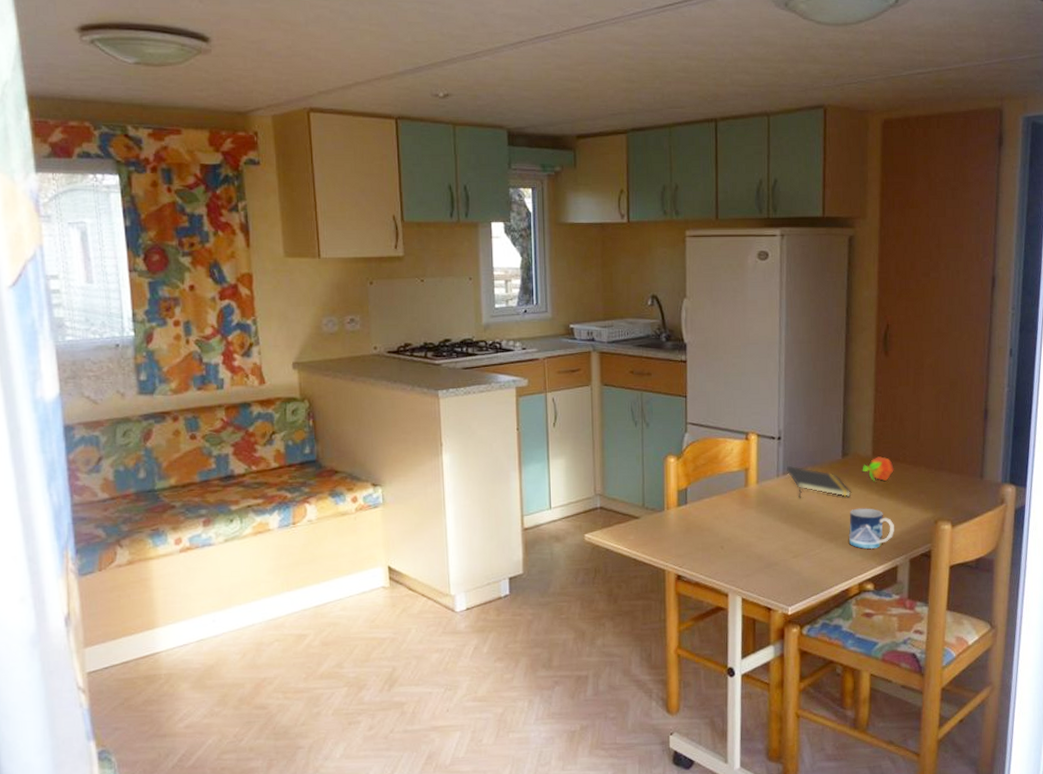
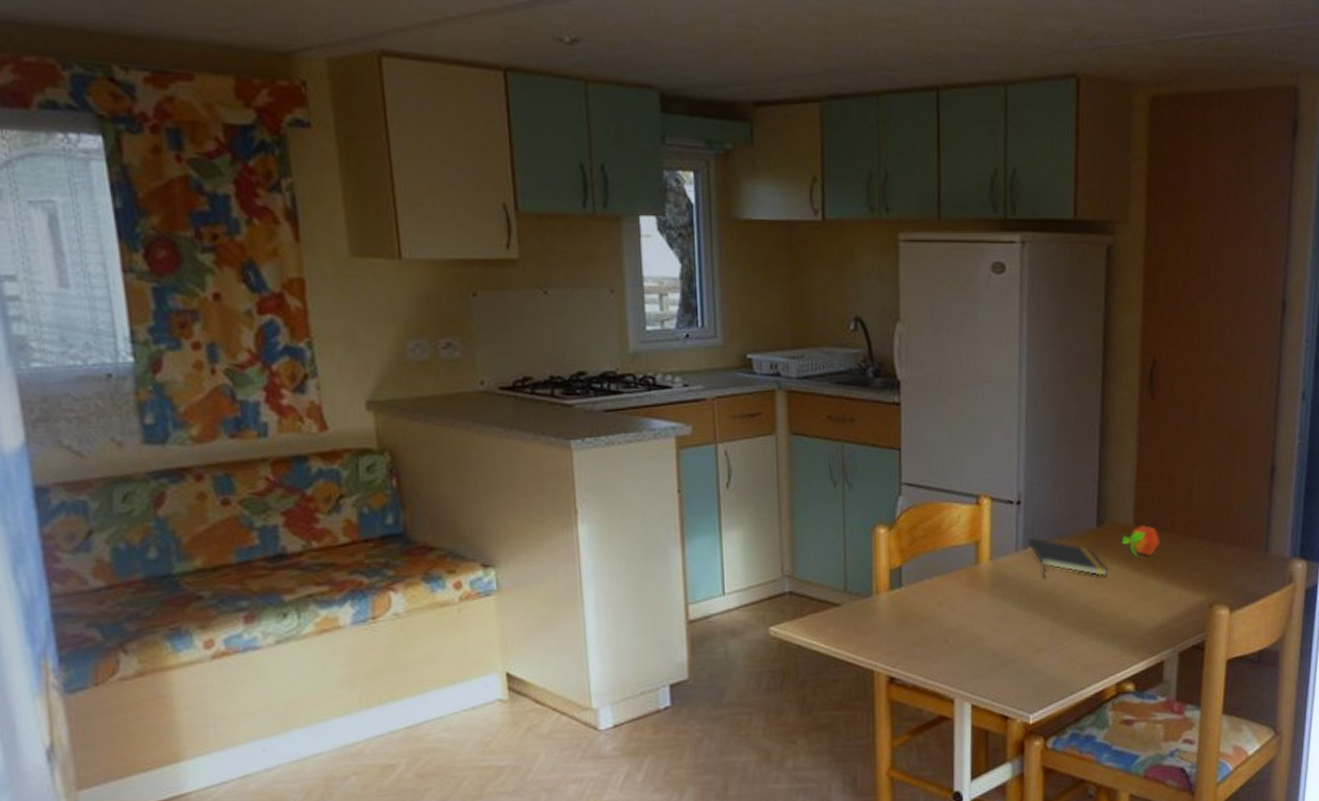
mug: present [849,508,894,550] -> none [1105,589,1160,641]

